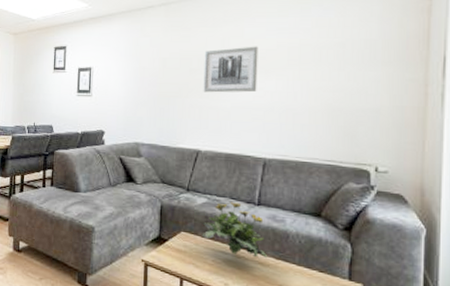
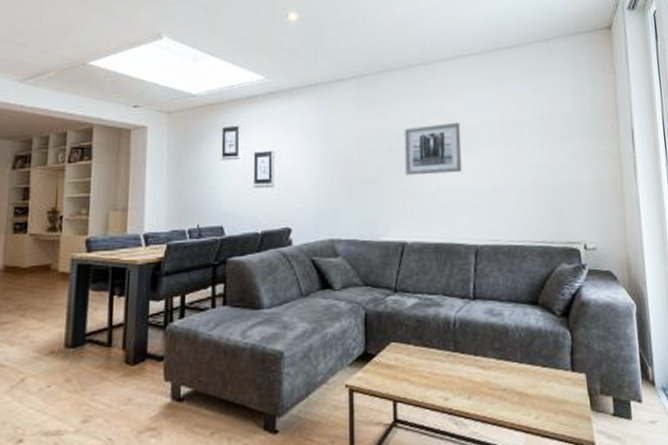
flowering plant: present [201,202,267,259] -> none [414,299,488,361]

